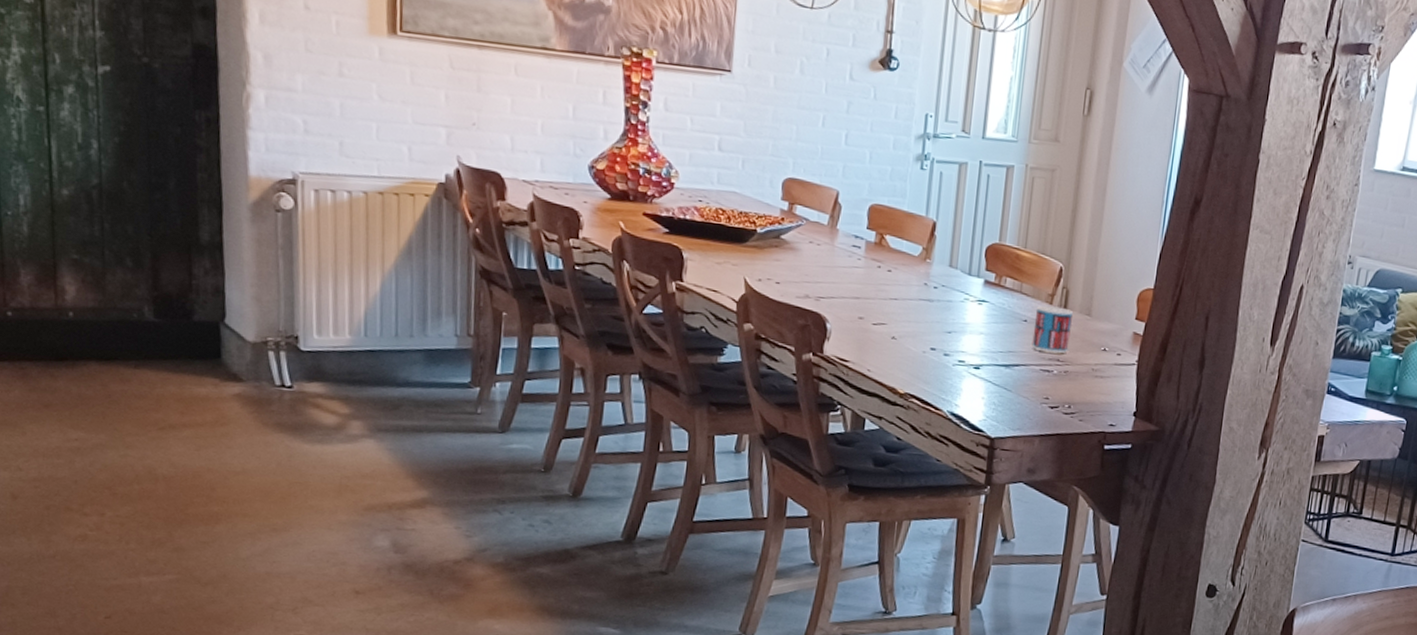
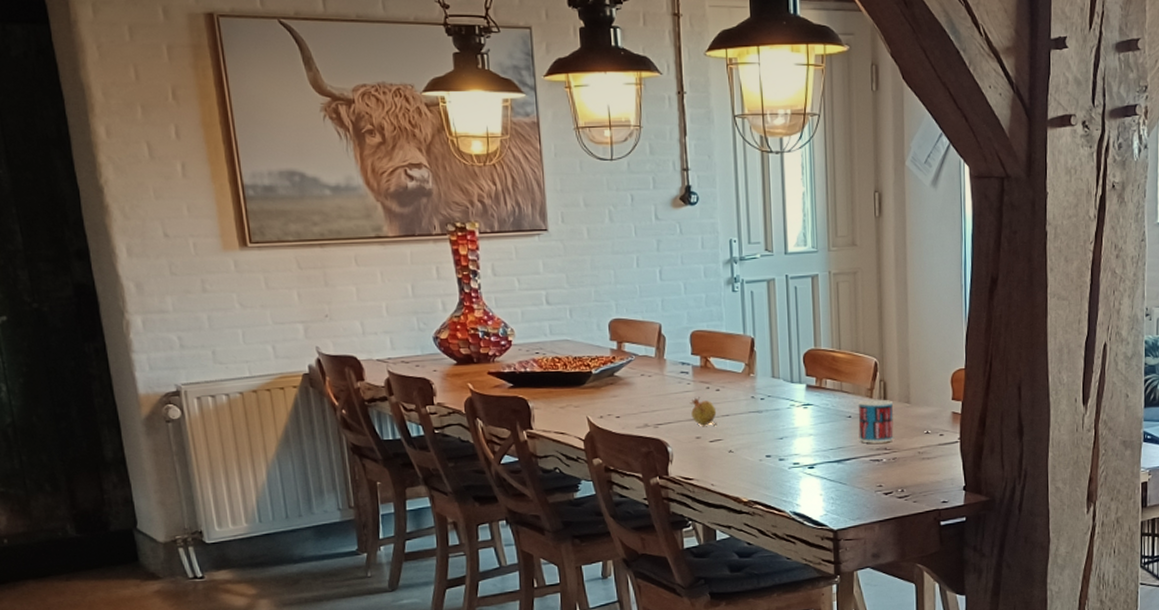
fruit: none [857,274,885,308] -> present [689,397,717,426]

